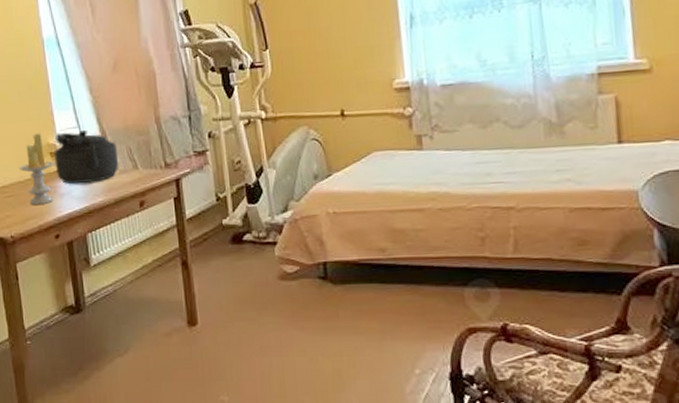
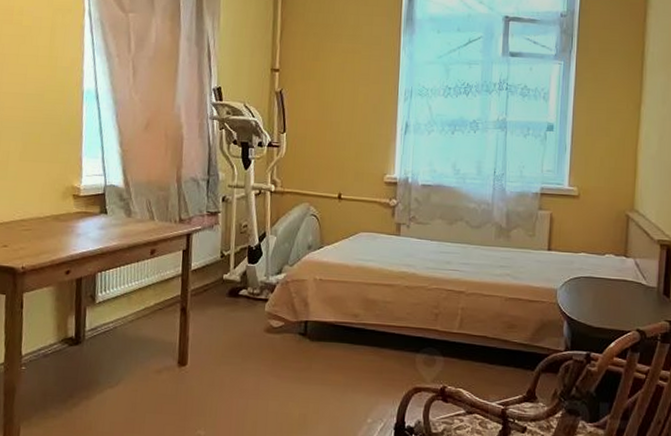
candle: present [19,133,55,205] -> none [40,175,76,241]
kettle: present [54,129,118,184] -> none [76,177,138,227]

